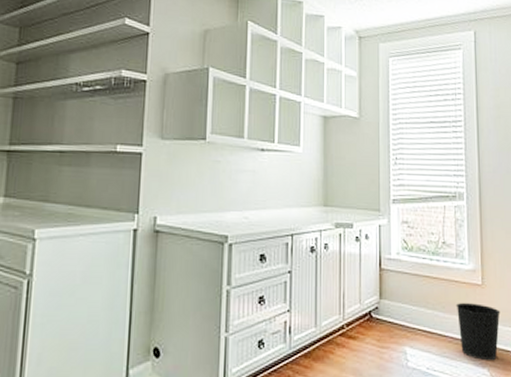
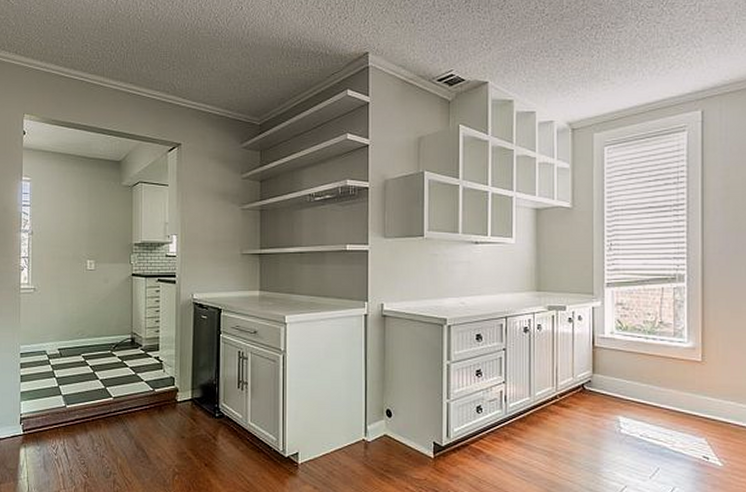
wastebasket: present [456,303,501,360] -> none [672,378,722,431]

